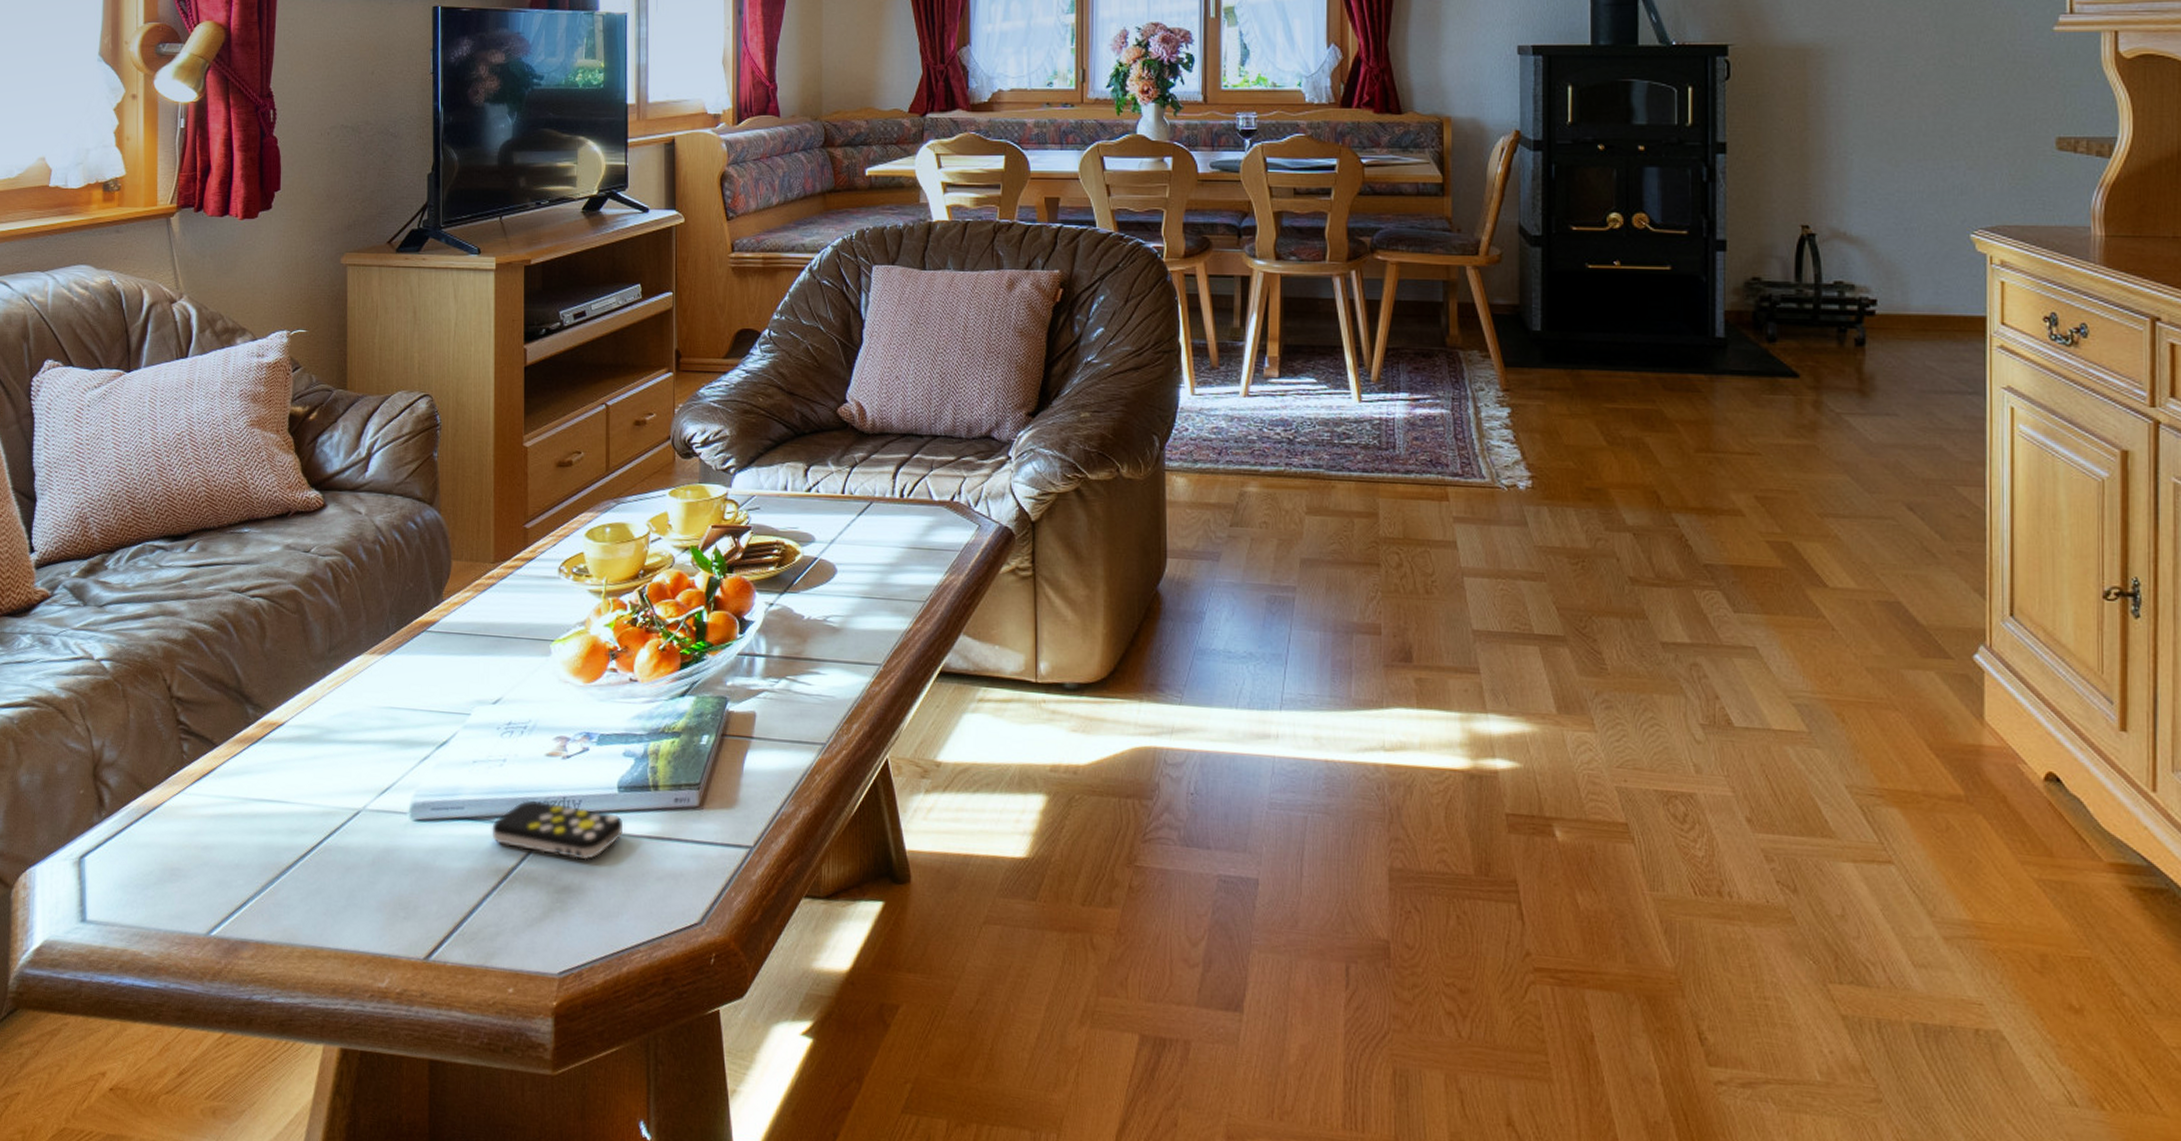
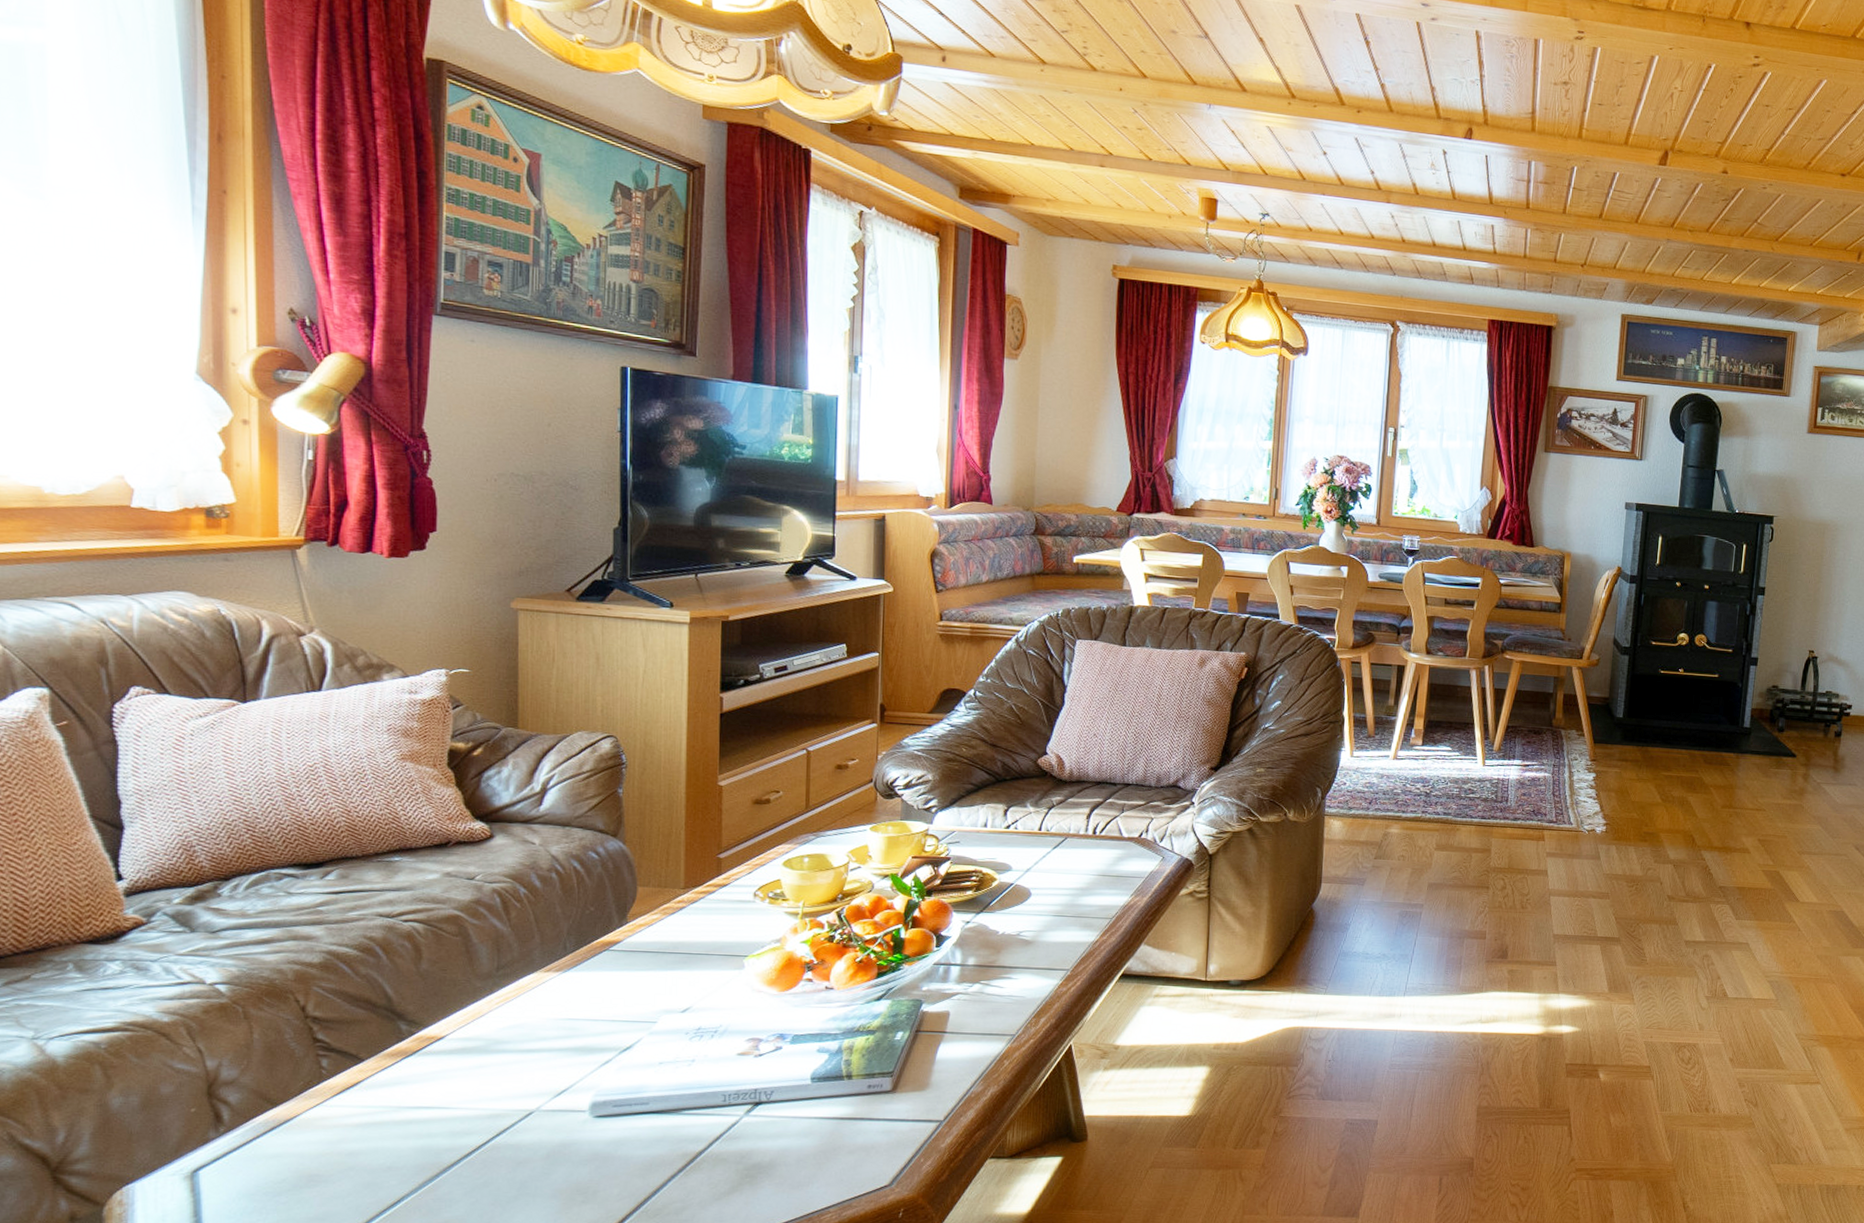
remote control: present [492,800,622,860] -> none [678,1093,815,1141]

